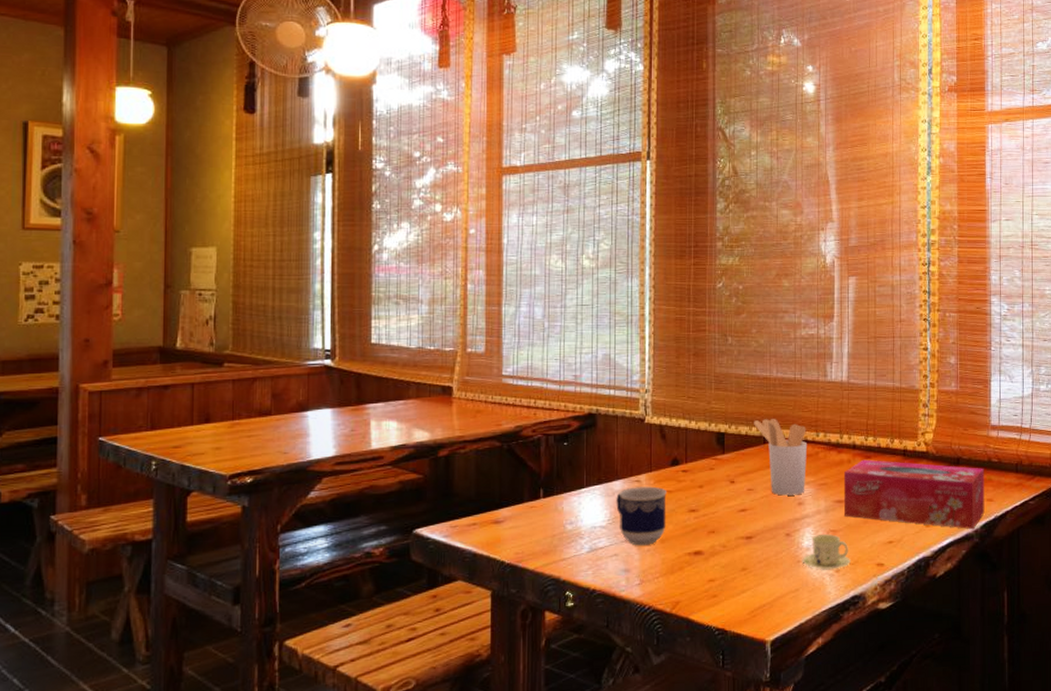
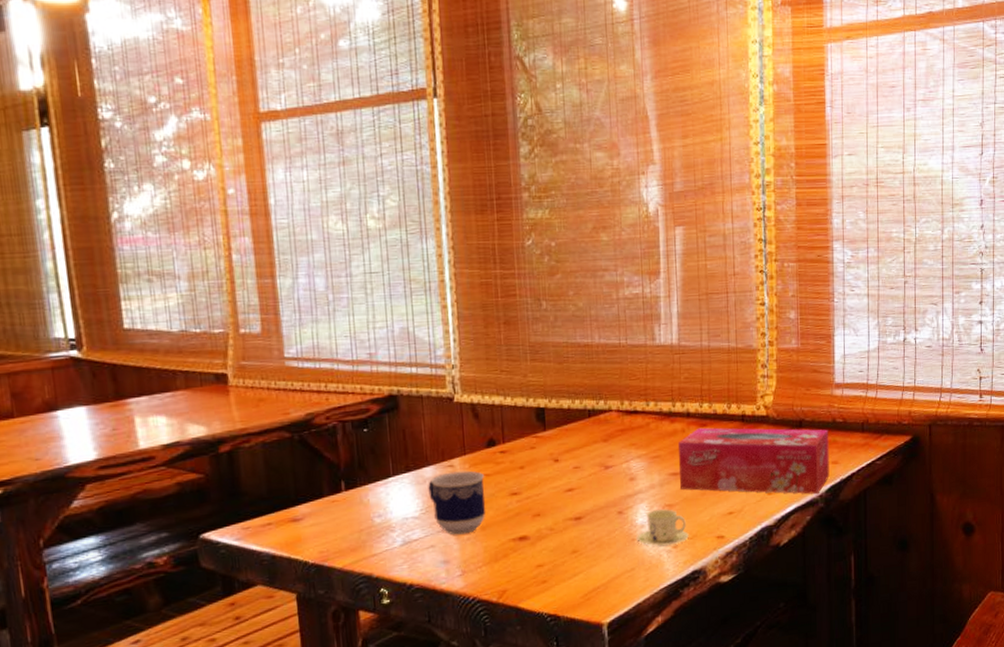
utensil holder: present [754,419,808,496] -> none [576,389,637,472]

